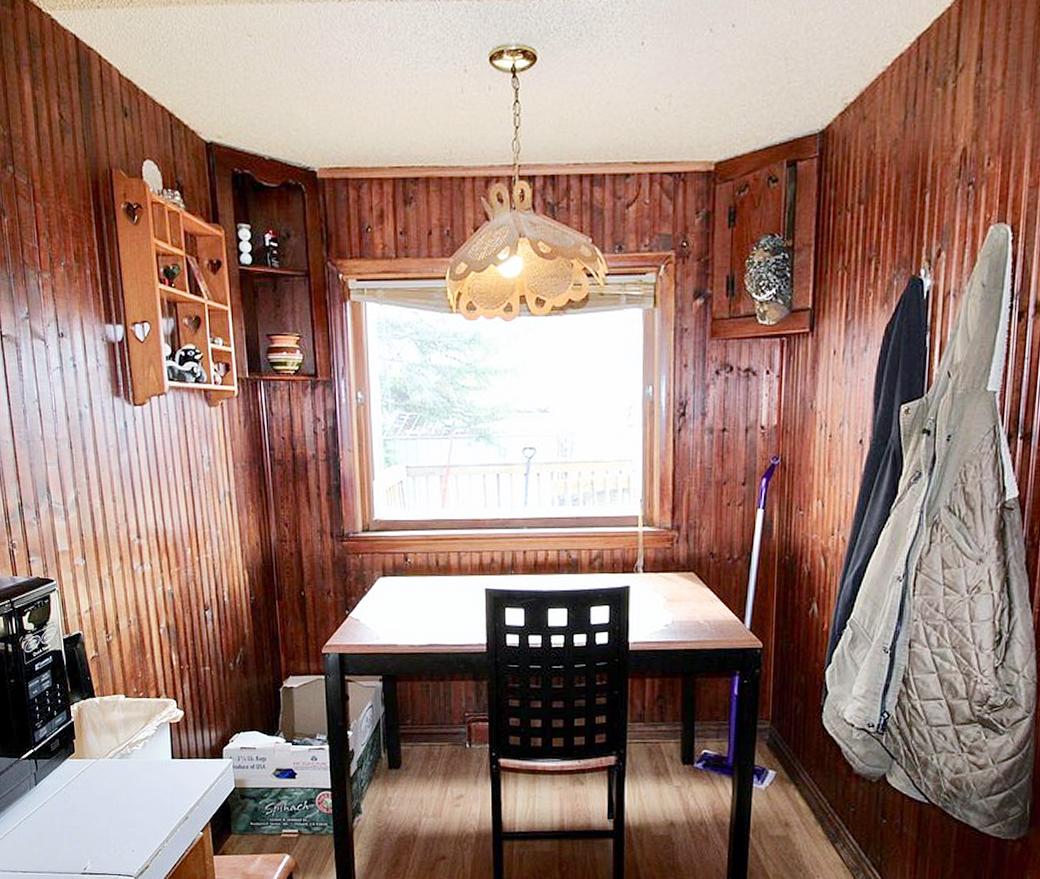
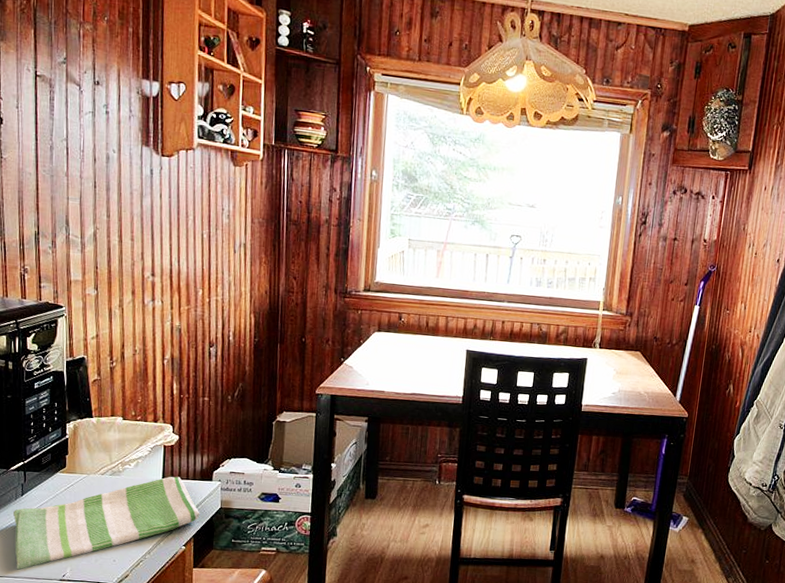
dish towel: none [29,756,215,864] -> present [13,476,200,570]

